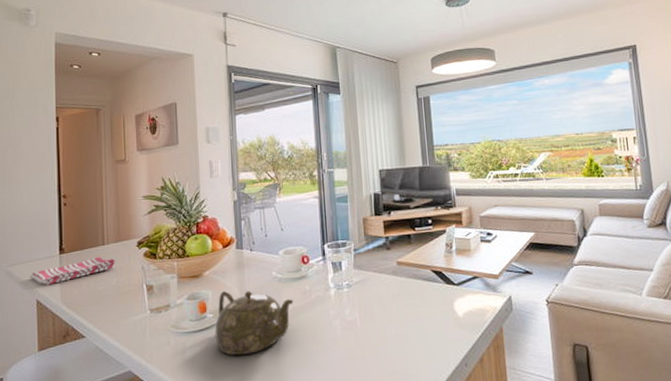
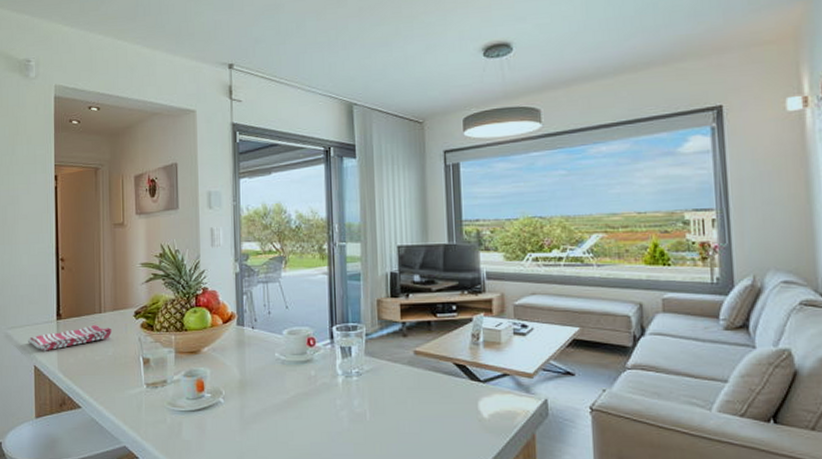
teapot: present [214,291,294,356] -> none [212,370,297,441]

